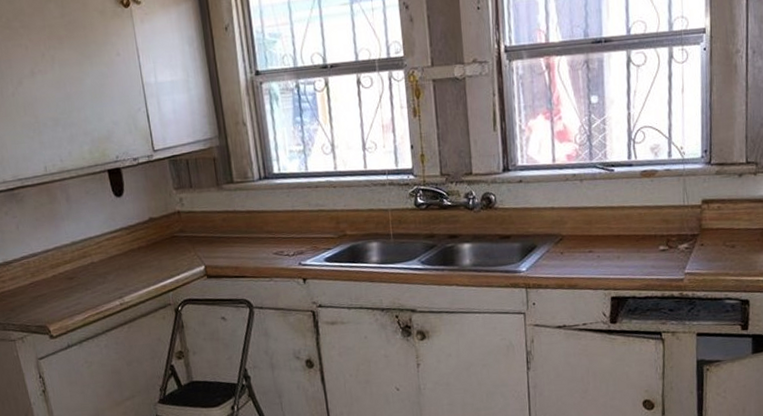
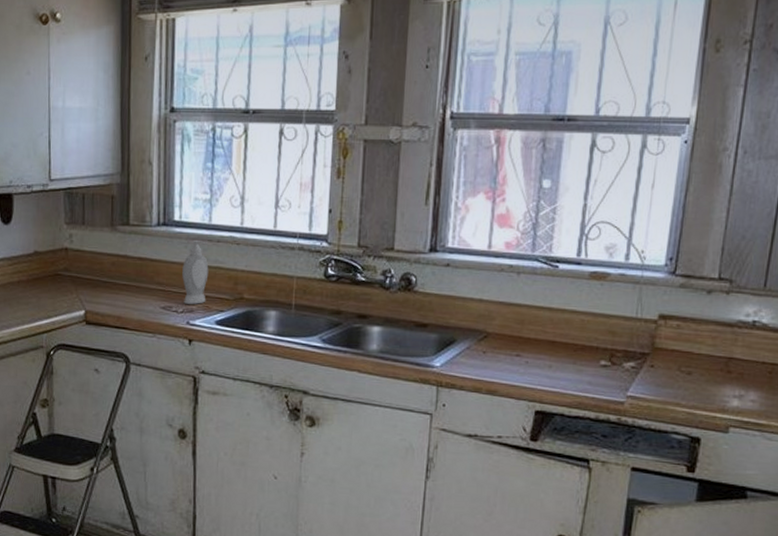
soap bottle: none [287,188,314,247] -> present [182,240,209,304]

